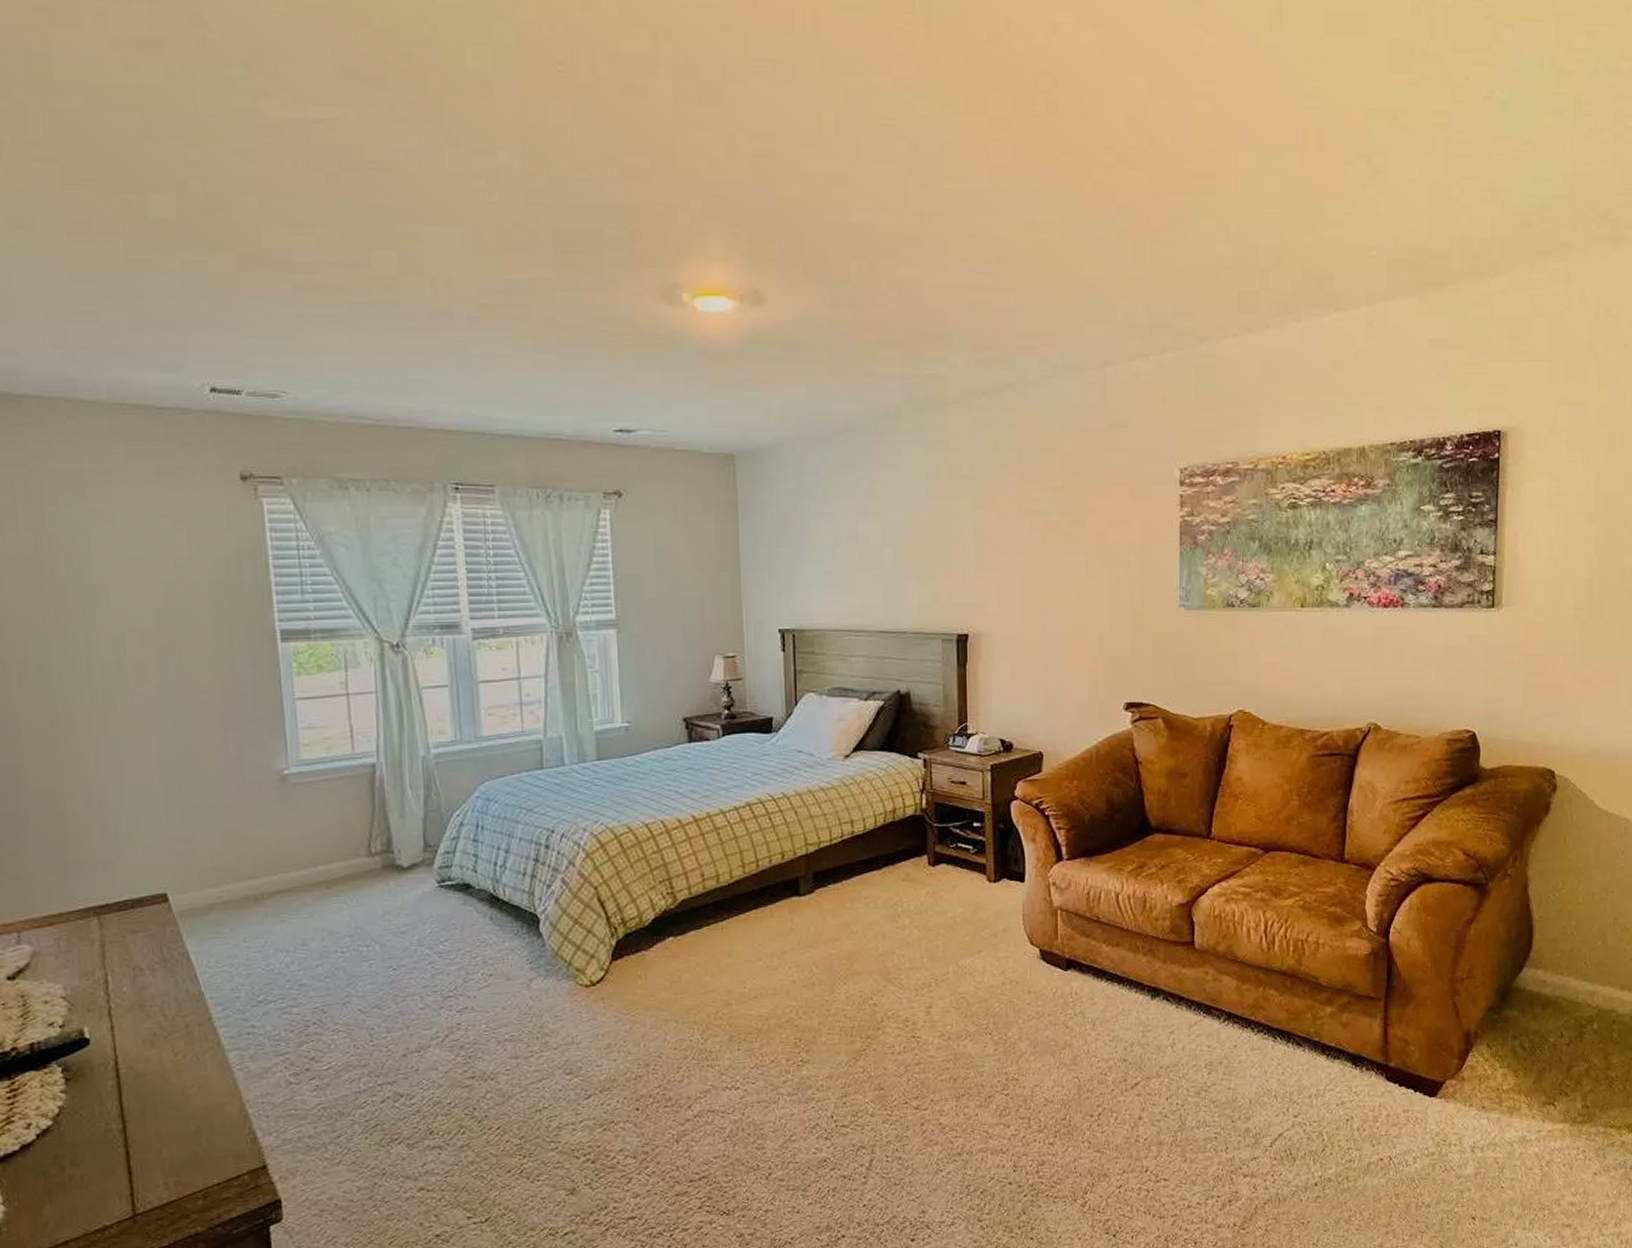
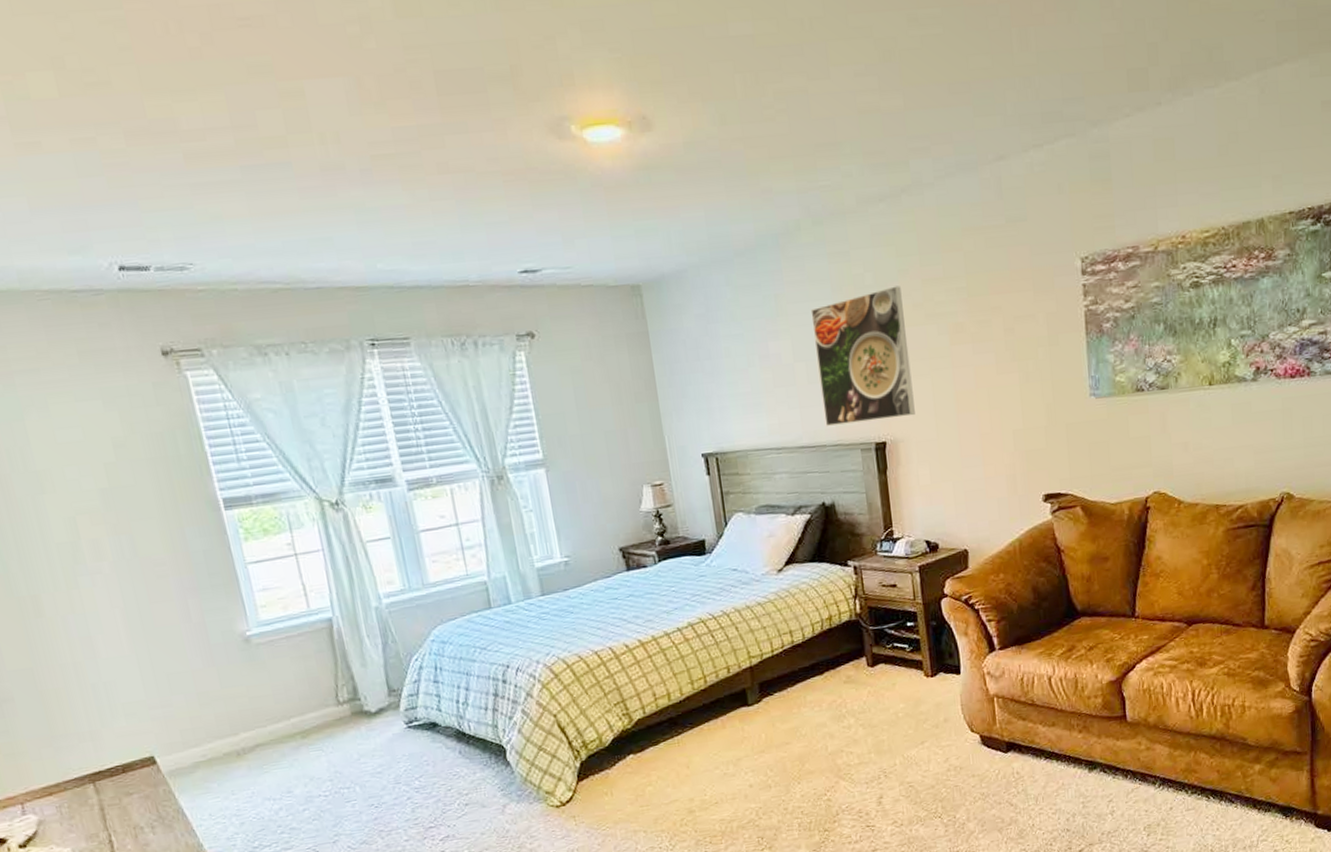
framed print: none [904,479,1000,613] -> present [810,286,915,426]

